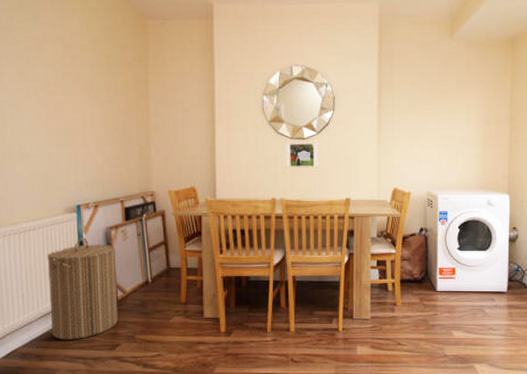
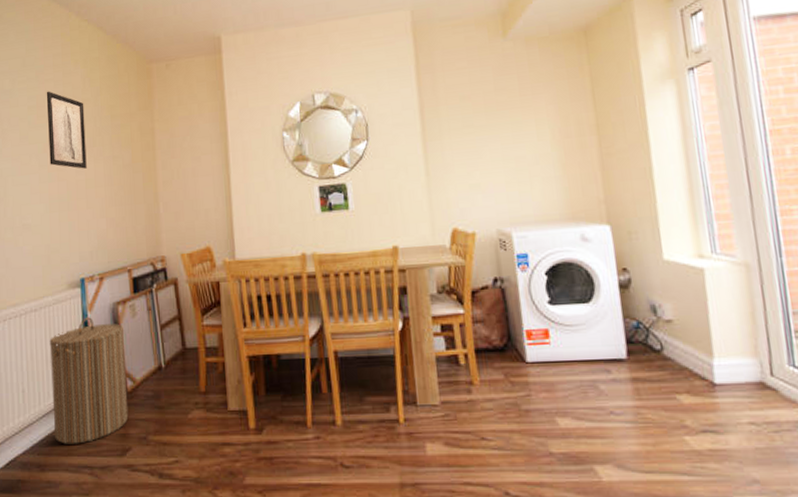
wall art: none [44,33,84,109] -> present [46,91,87,169]

